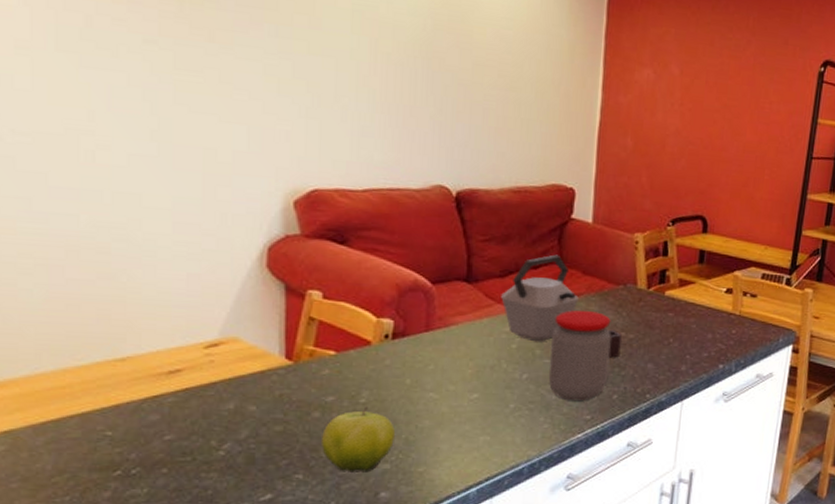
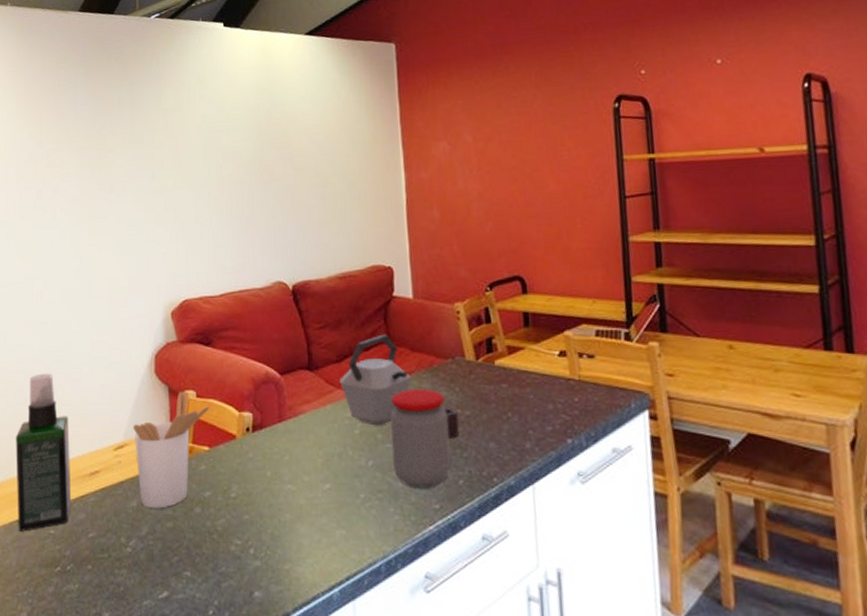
spray bottle: none [50,252,140,433] -> present [16,373,72,532]
utensil holder: none [233,290,340,412] -> present [133,391,210,509]
fruit: present [322,406,395,473] -> none [203,500,262,570]

